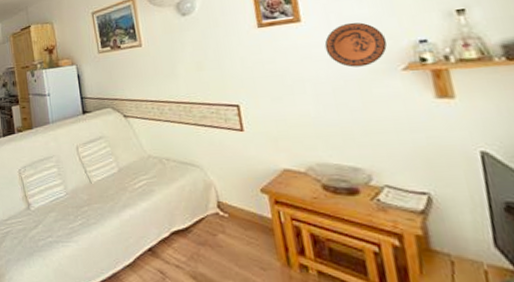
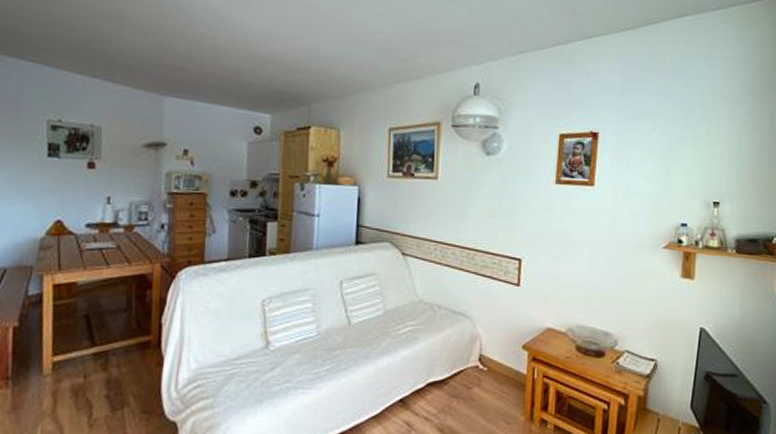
decorative plate: present [324,22,388,68] -> none [608,195,658,240]

